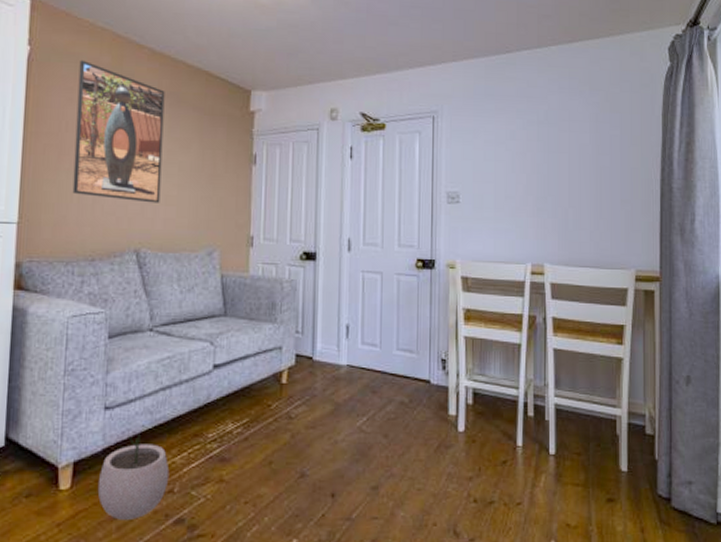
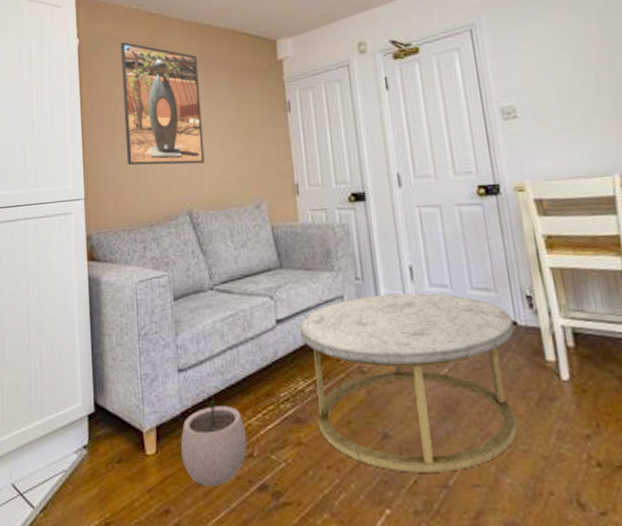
coffee table: none [235,348,427,507] -> present [299,293,518,473]

